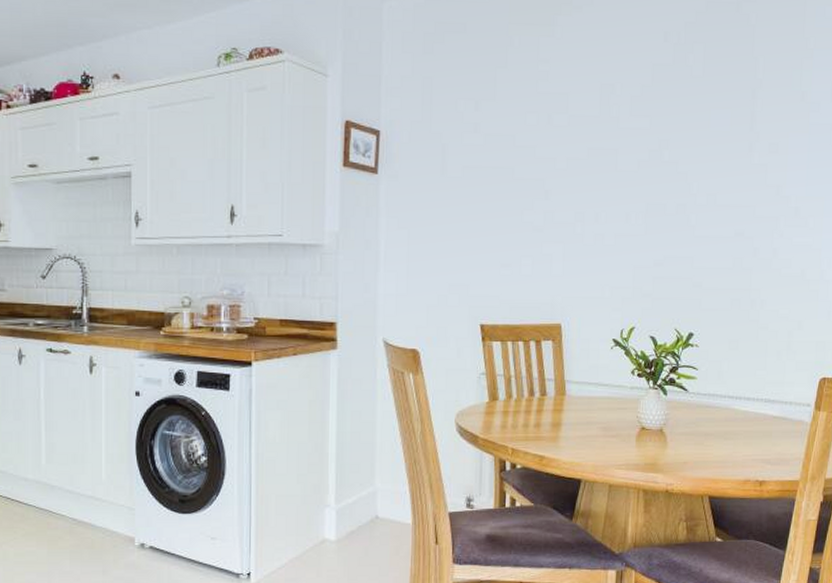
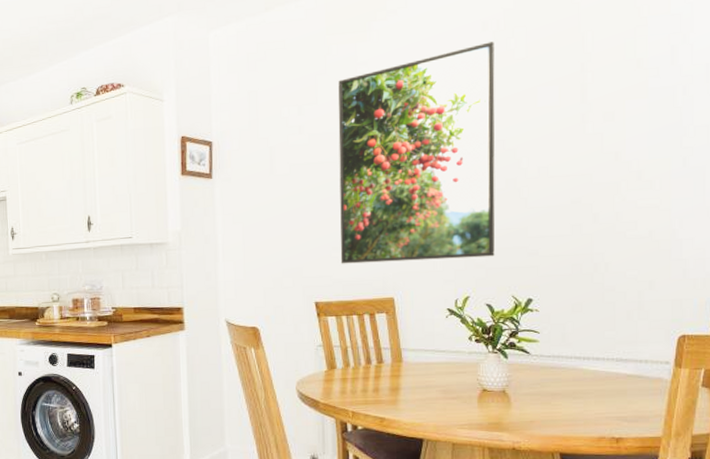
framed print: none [509,54,674,286] -> present [338,41,495,264]

